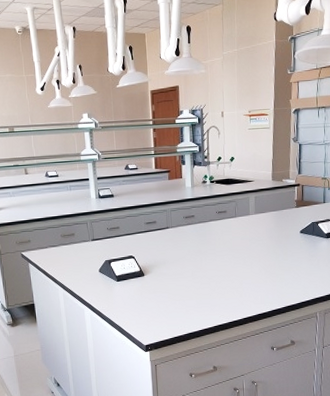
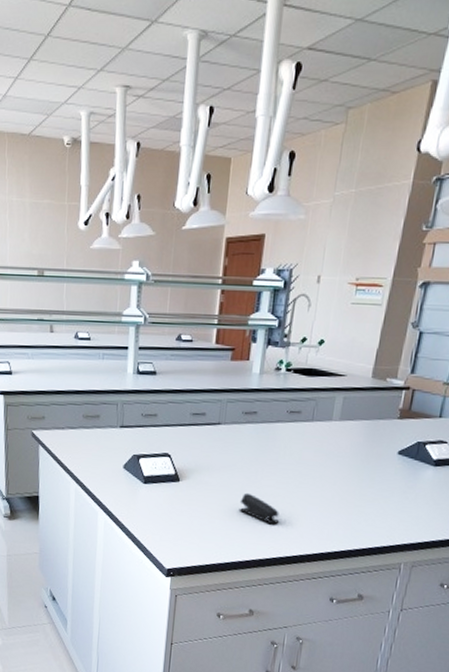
stapler: none [192,277,225,298] -> present [239,492,280,524]

